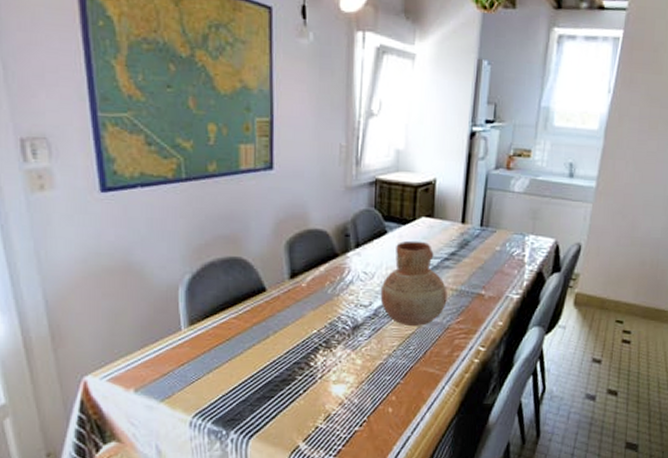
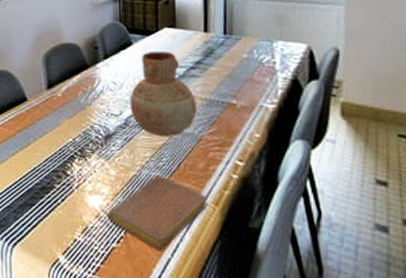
notebook: none [351,363,450,430] -> present [107,175,209,251]

